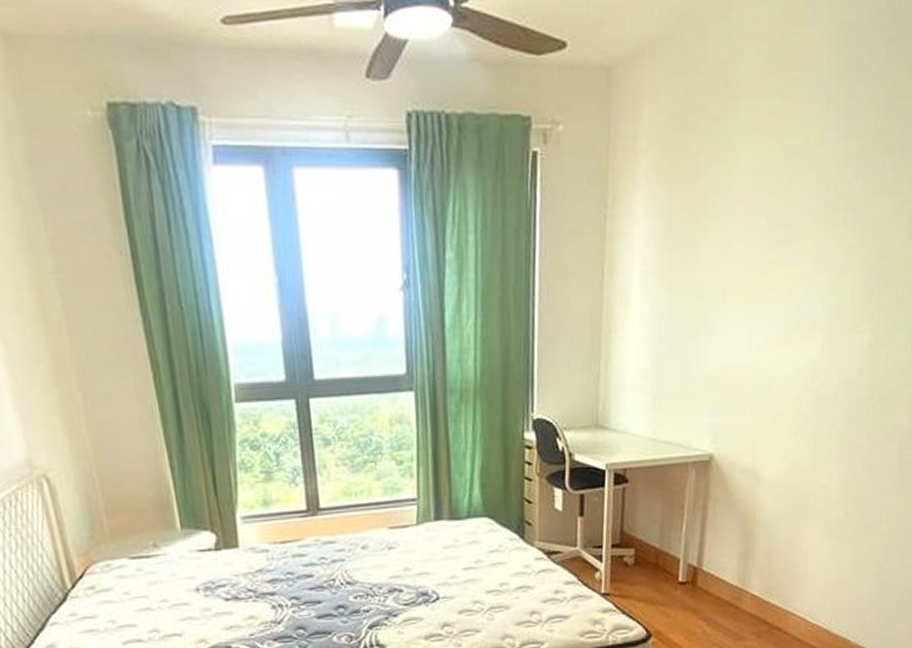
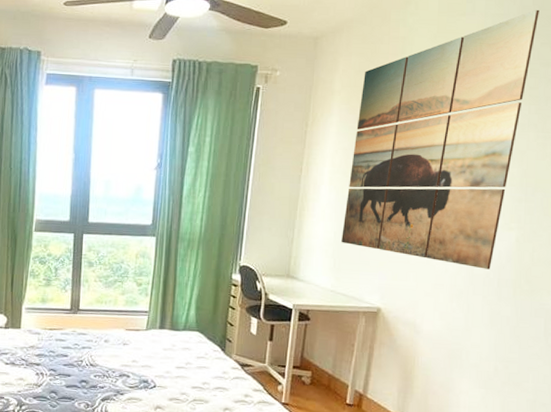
wall art: none [661,14,895,389] -> present [341,9,539,270]

